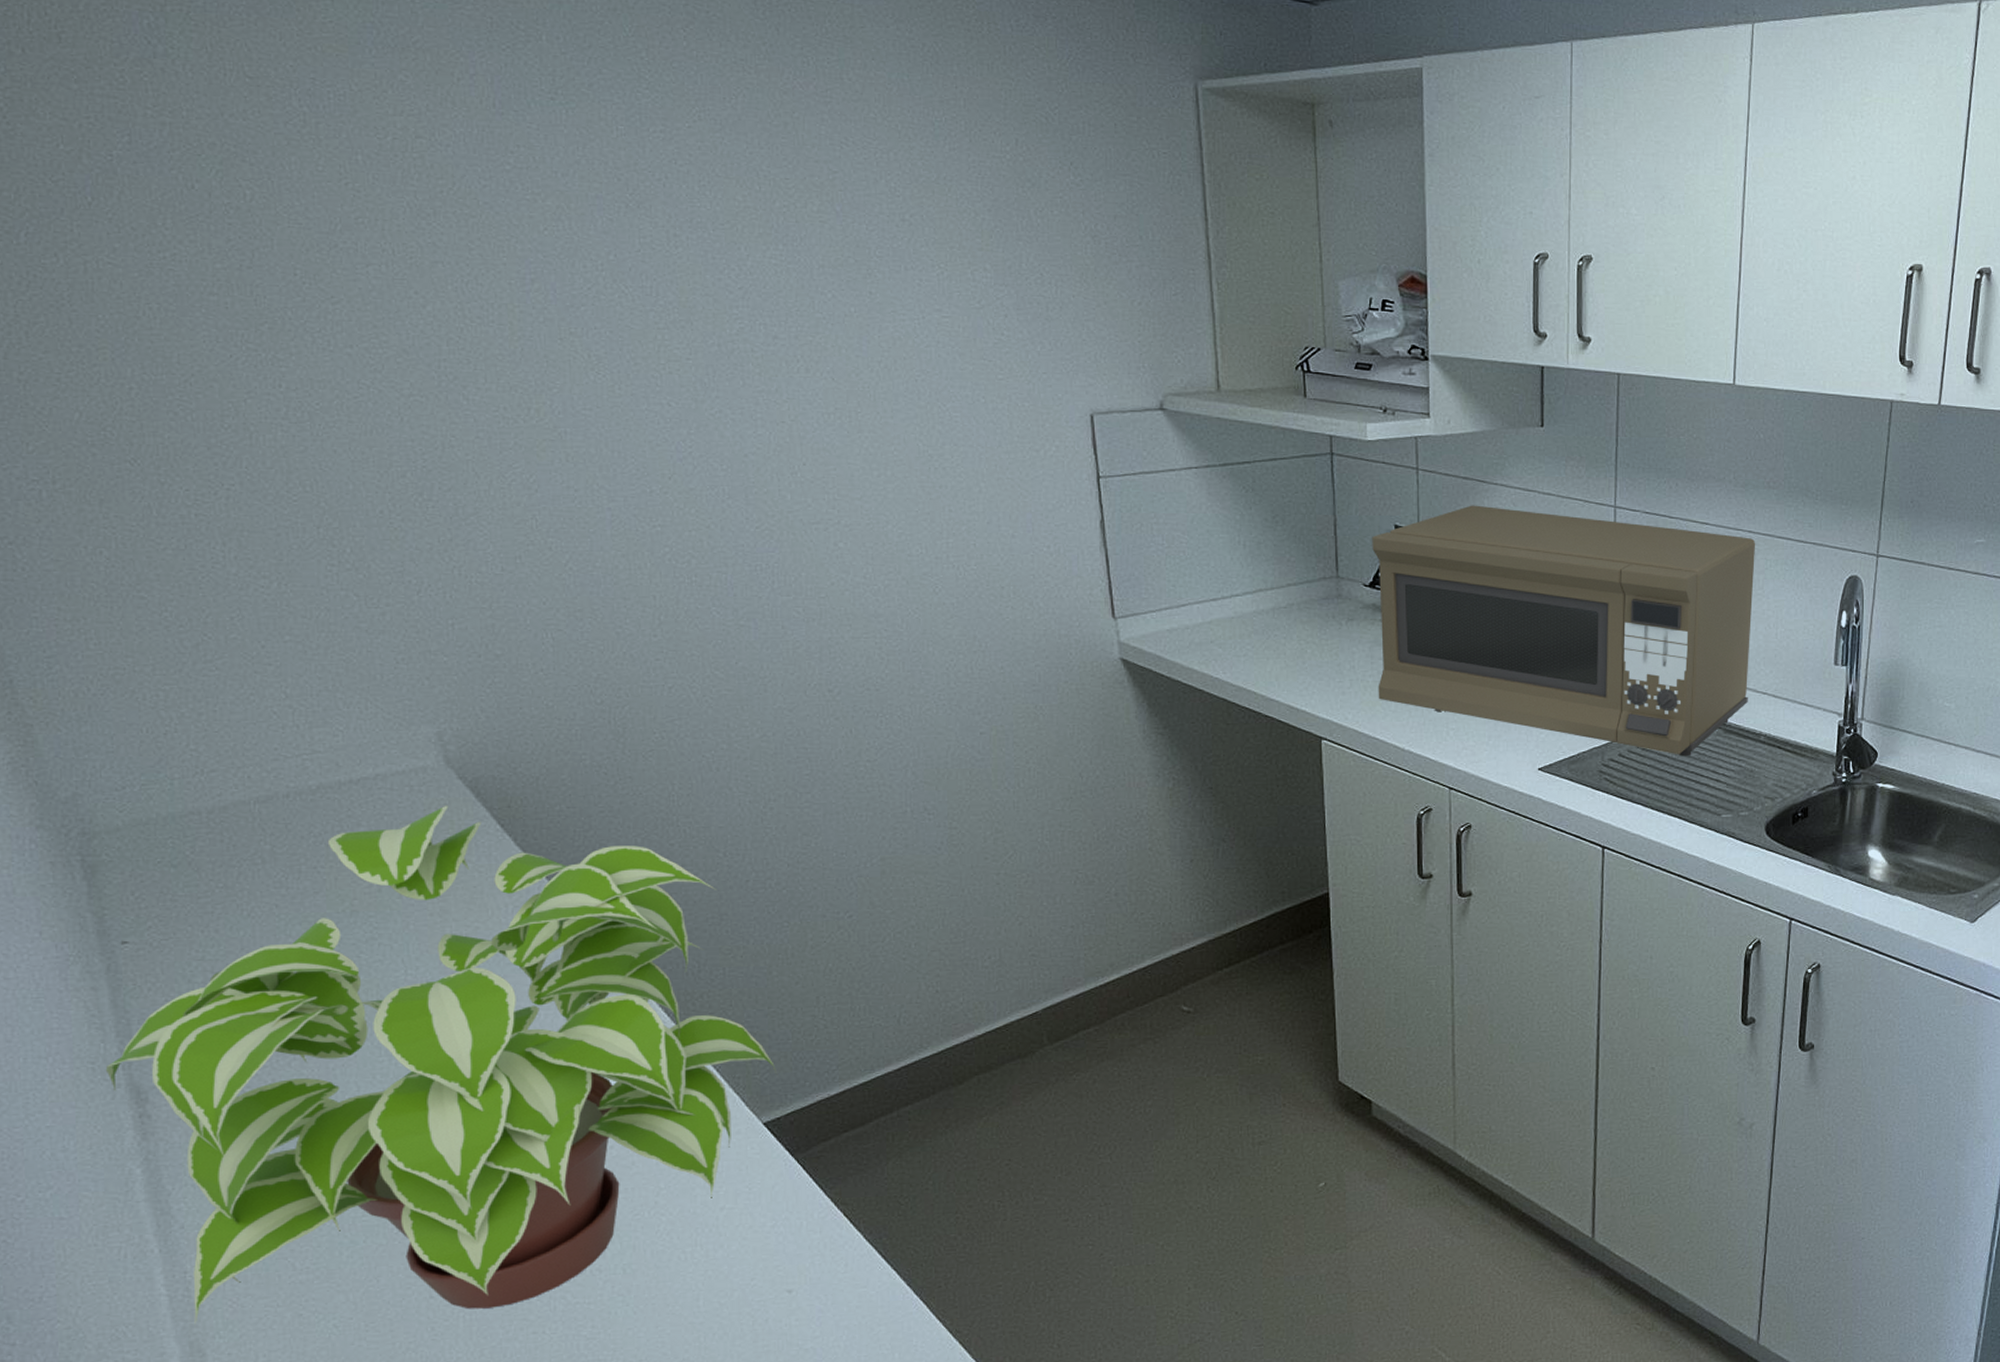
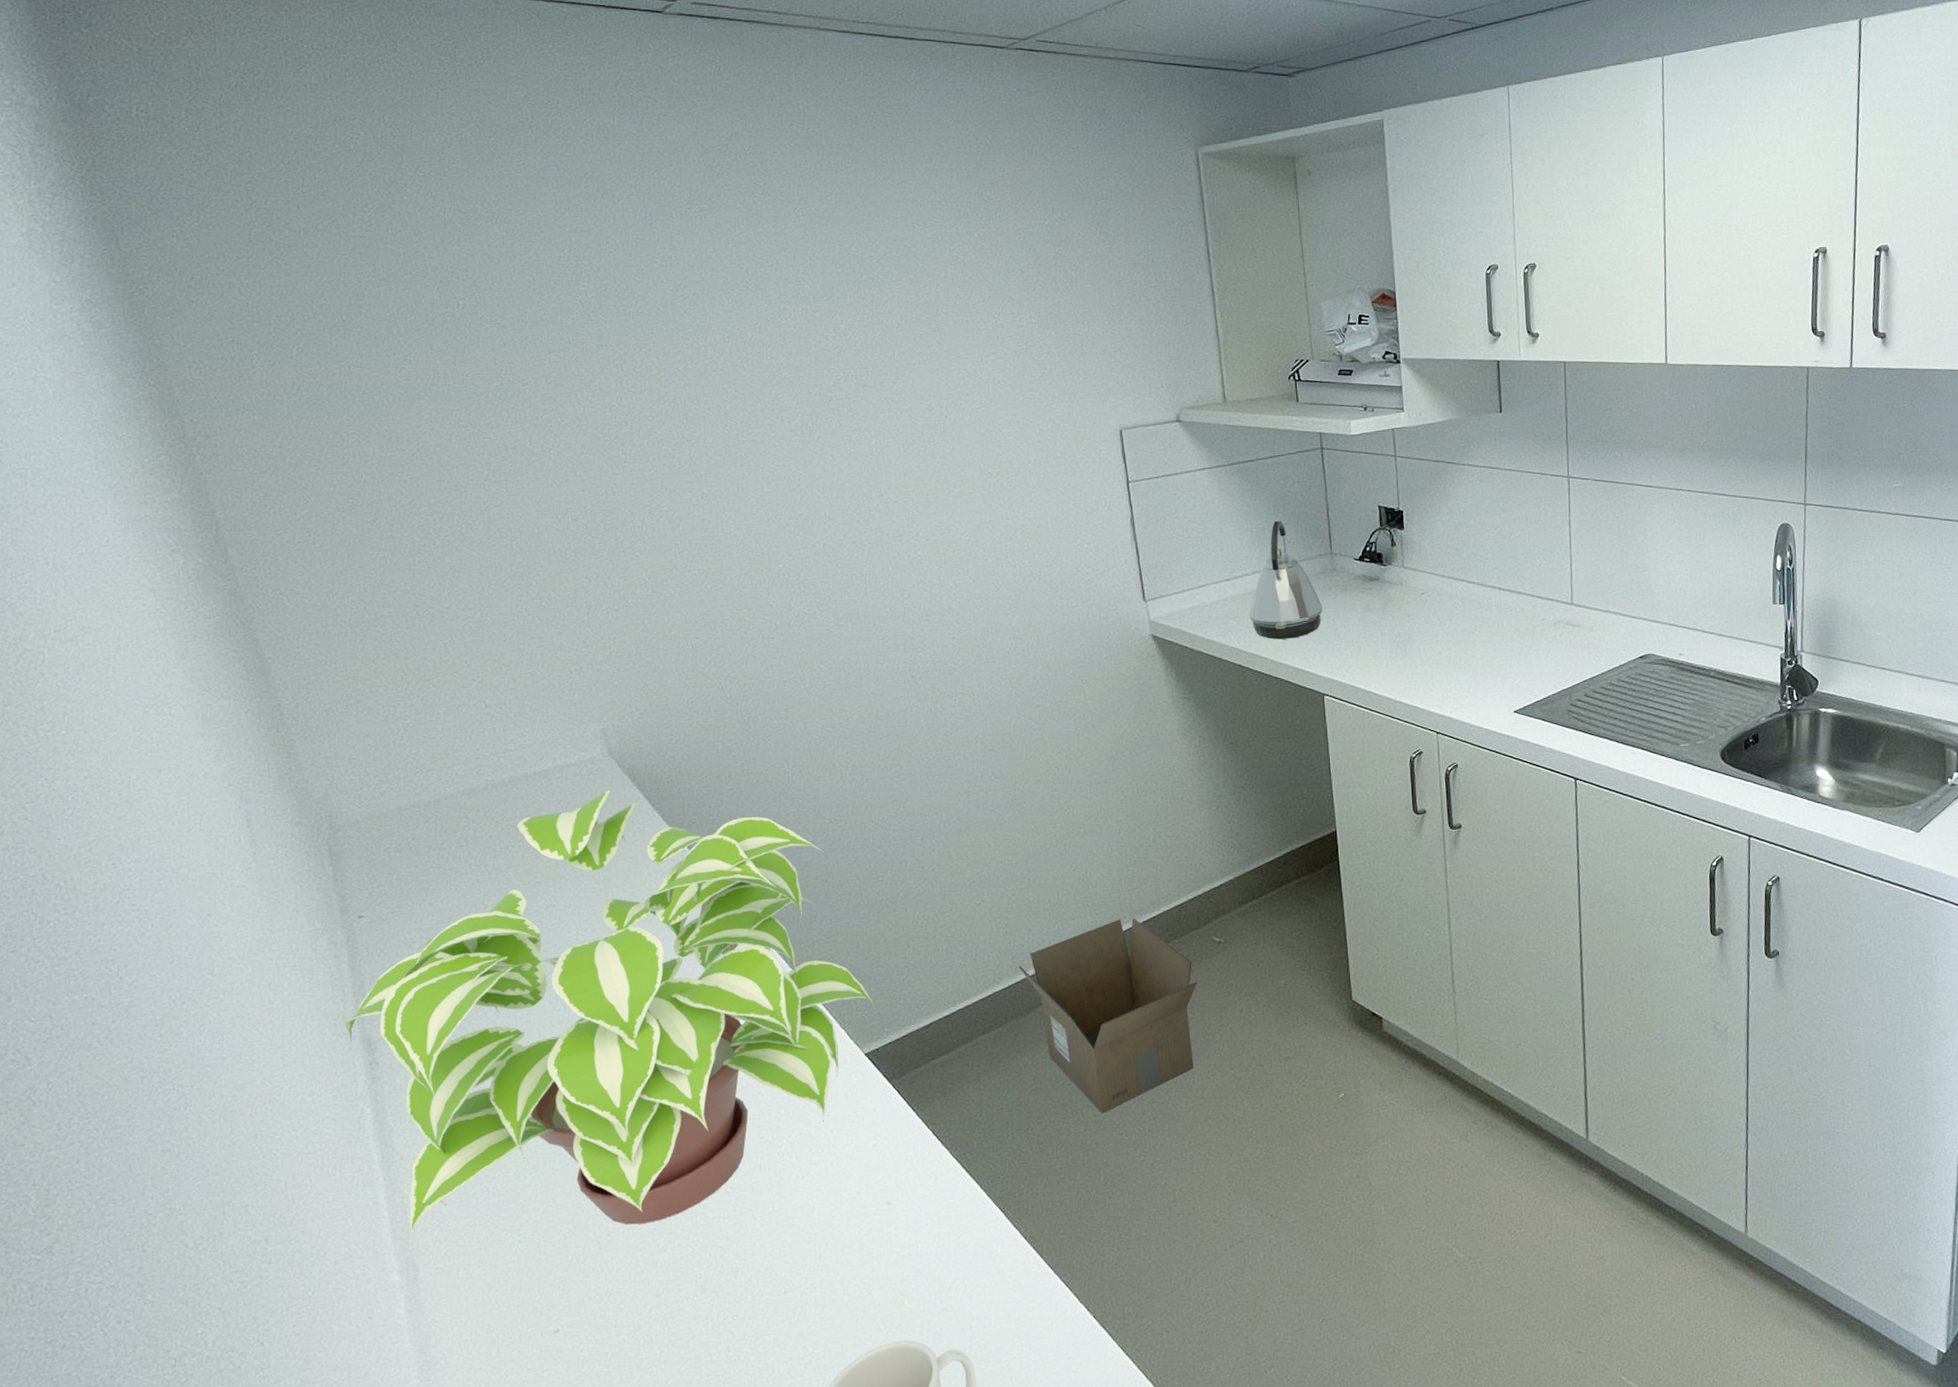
cardboard box: none [950,981,1161,1198] -> present [1018,918,1198,1114]
kettle: none [1237,534,1324,672] -> present [1249,520,1323,640]
microwave: present [1372,505,1756,757] -> none [1359,483,1697,694]

